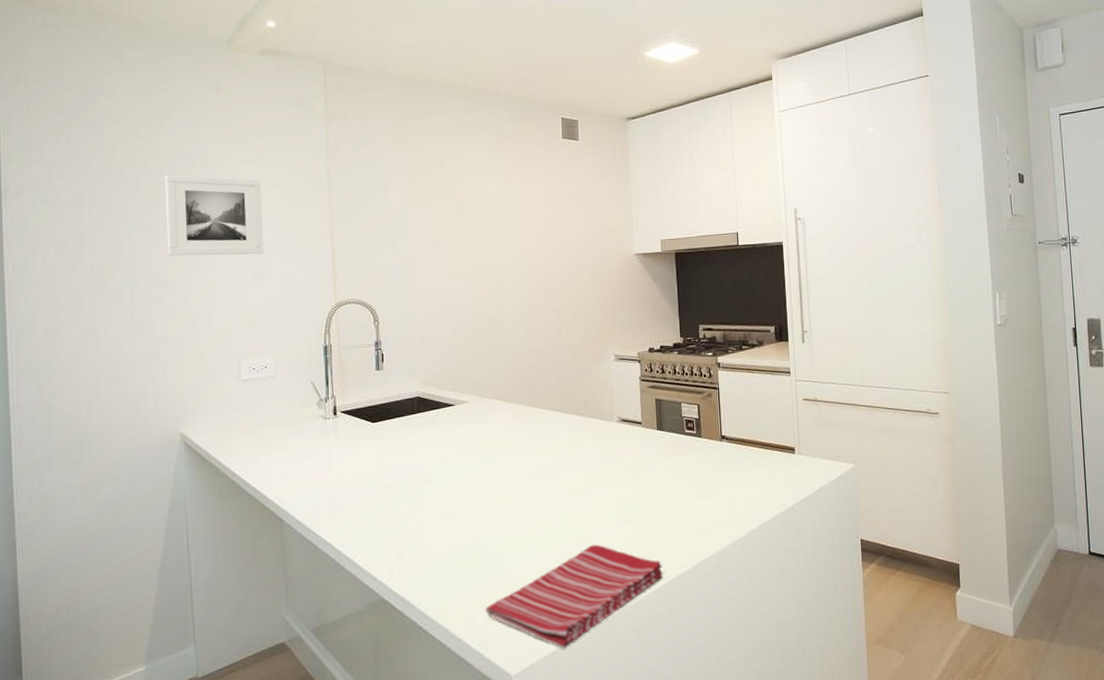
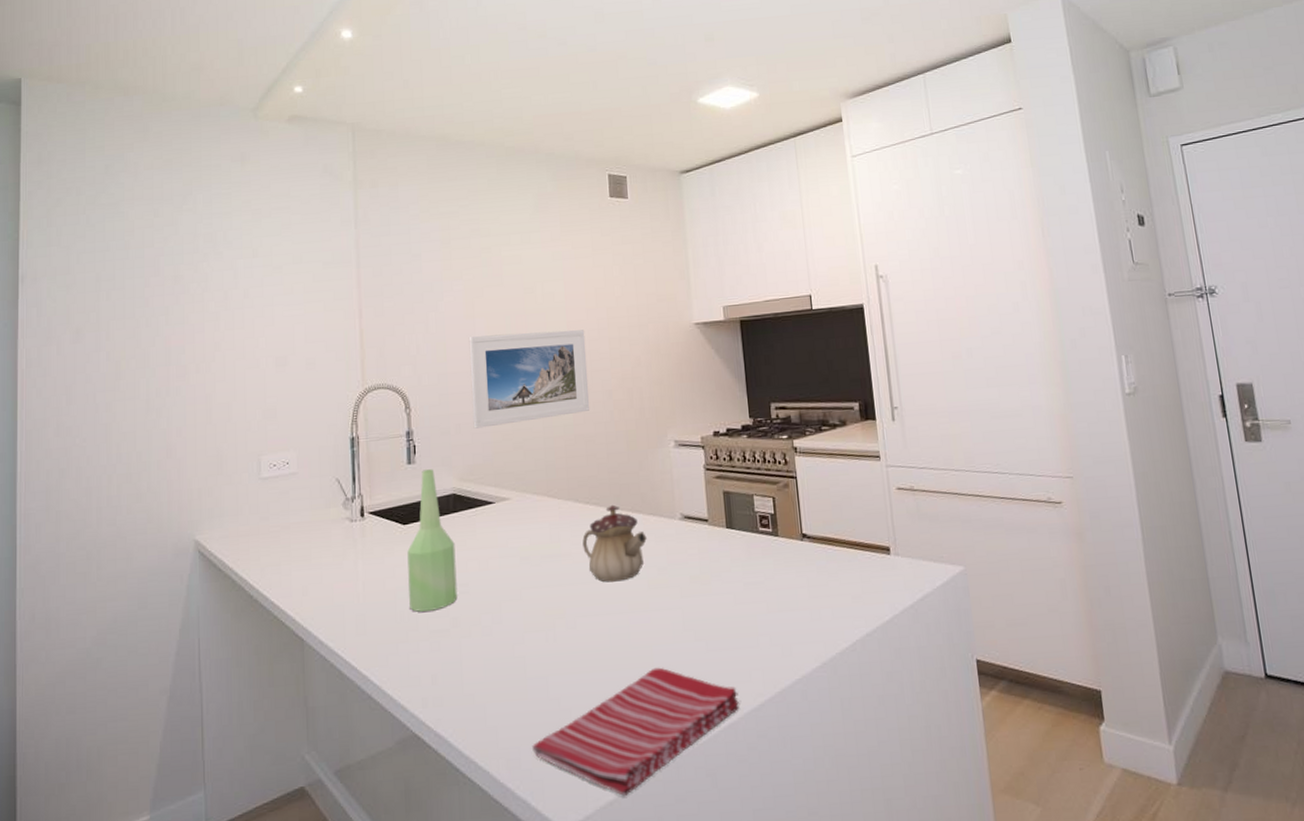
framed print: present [165,175,264,256] -> none [185,253,287,342]
bottle: none [376,375,421,497] -> present [407,469,458,612]
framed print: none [432,256,541,341] -> present [468,329,590,429]
teapot: none [532,408,588,474] -> present [582,504,647,582]

